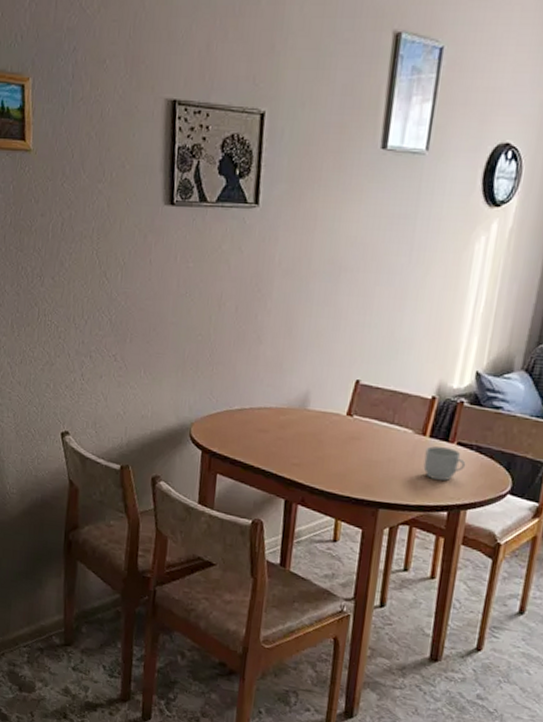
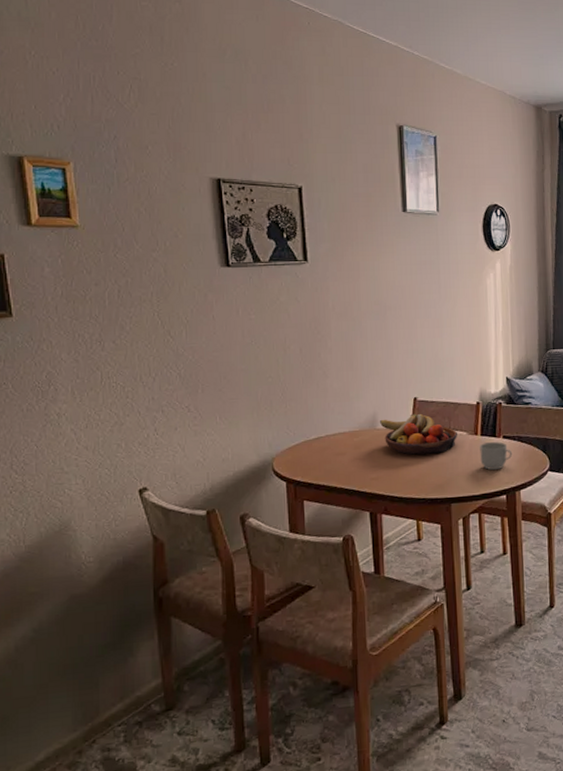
fruit bowl: none [311,398,402,450] -> present [379,413,458,455]

